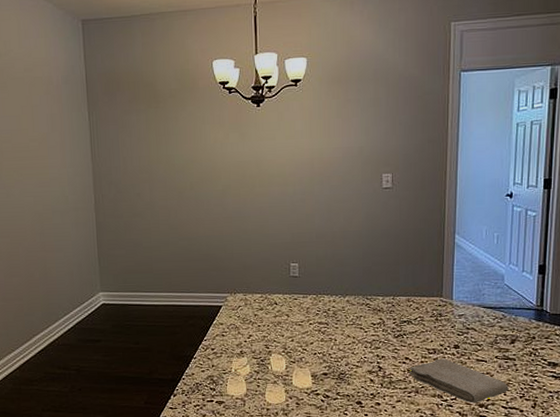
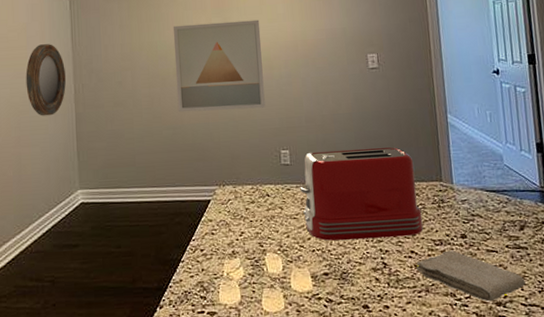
home mirror: none [47,154,87,224] -> present [26,44,66,116]
wall art: none [190,136,278,225] -> present [172,19,266,113]
toaster: none [306,264,420,346] -> present [300,147,424,241]

